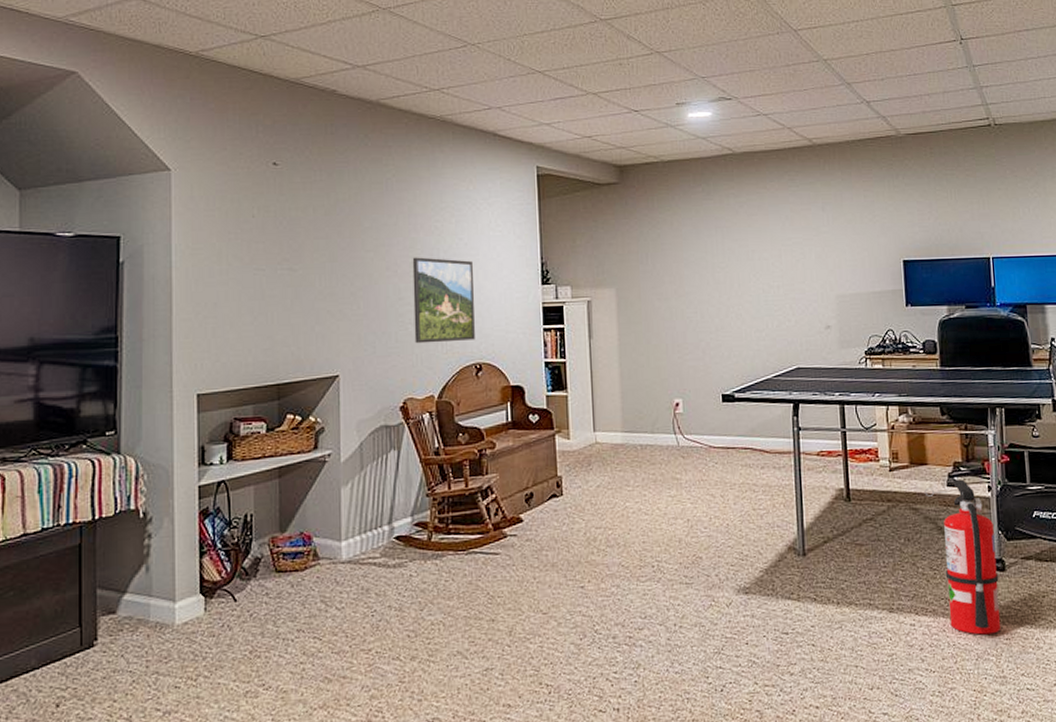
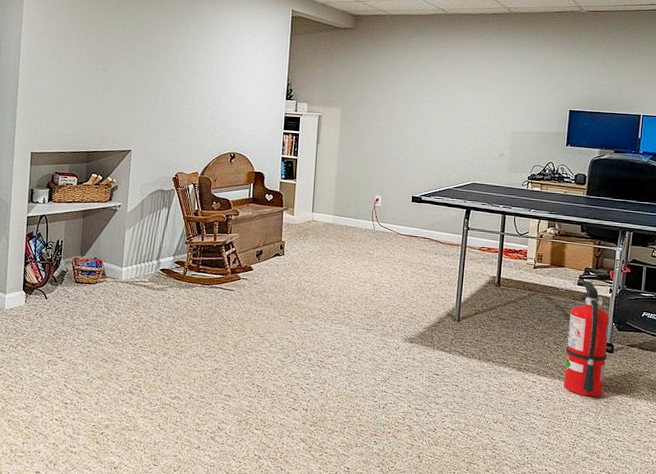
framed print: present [412,257,475,344] -> none [188,70,236,135]

